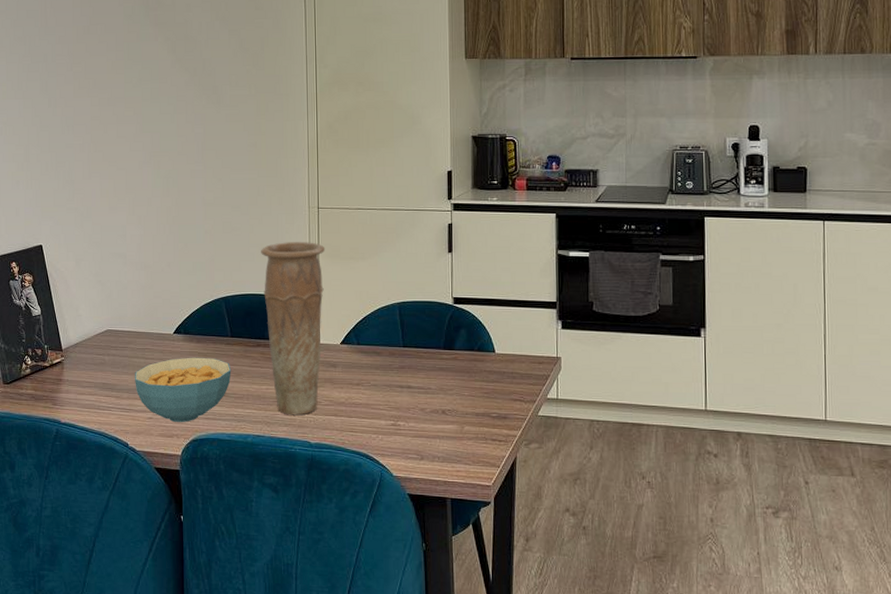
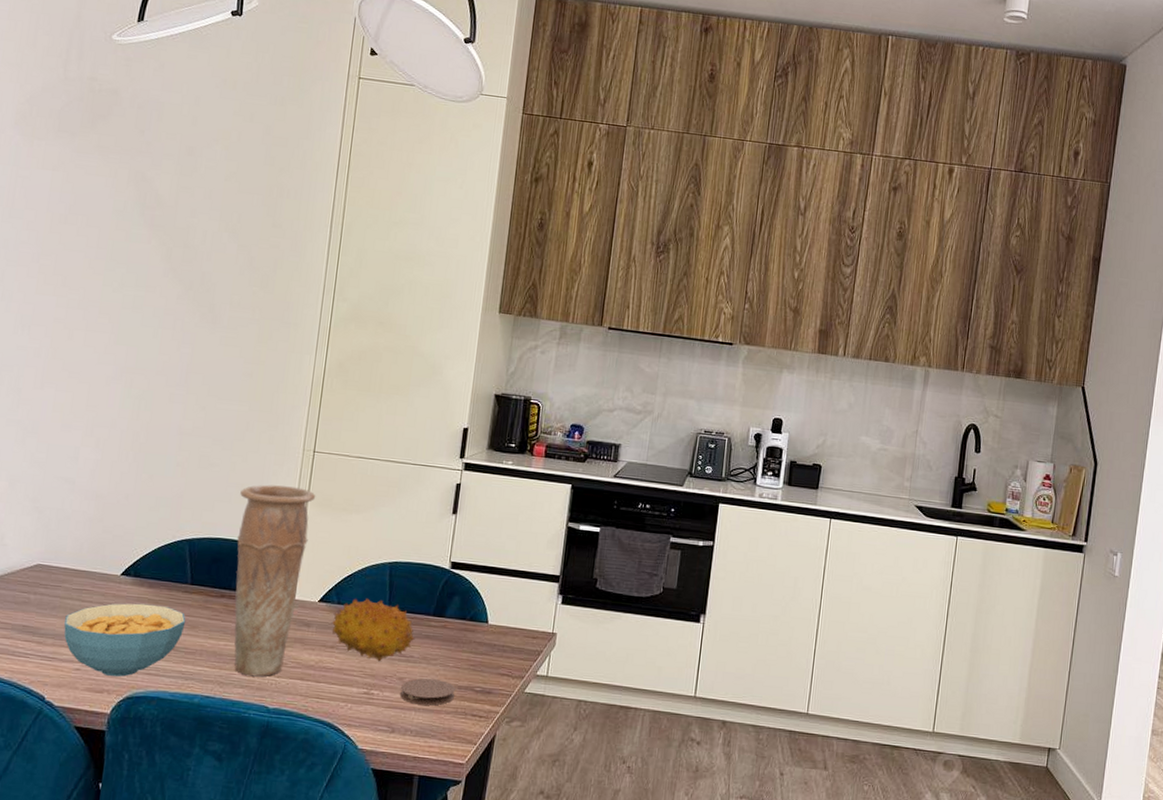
fruit: none [354,337,430,395] -> present [331,598,415,662]
coaster: none [423,408,473,433] -> present [399,678,455,706]

